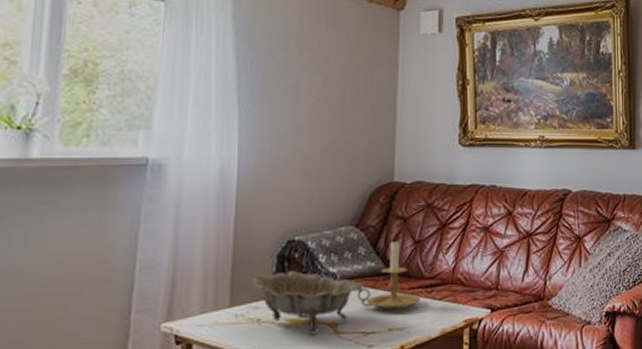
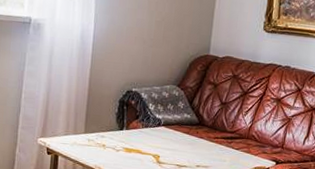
decorative bowl: present [252,271,365,335] -> none [101,113,182,161]
candle holder: present [357,238,421,311] -> none [175,99,223,153]

